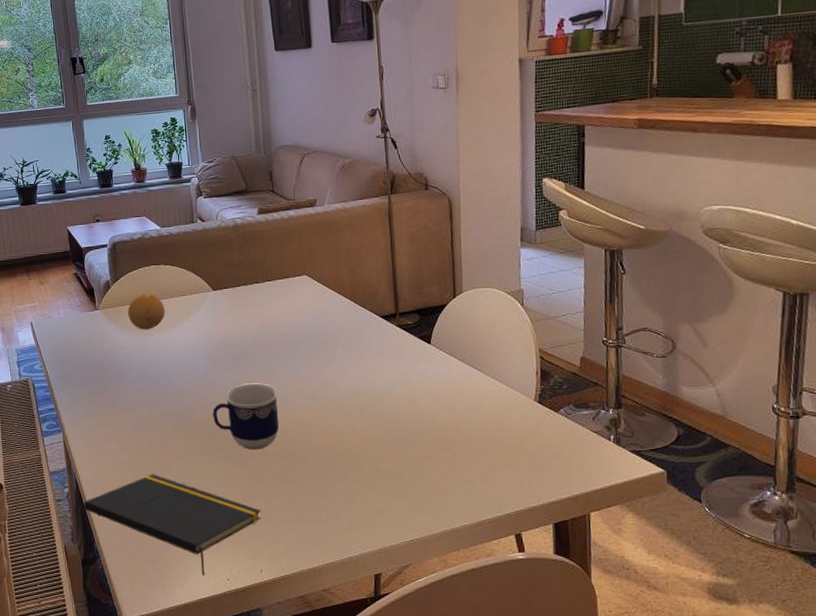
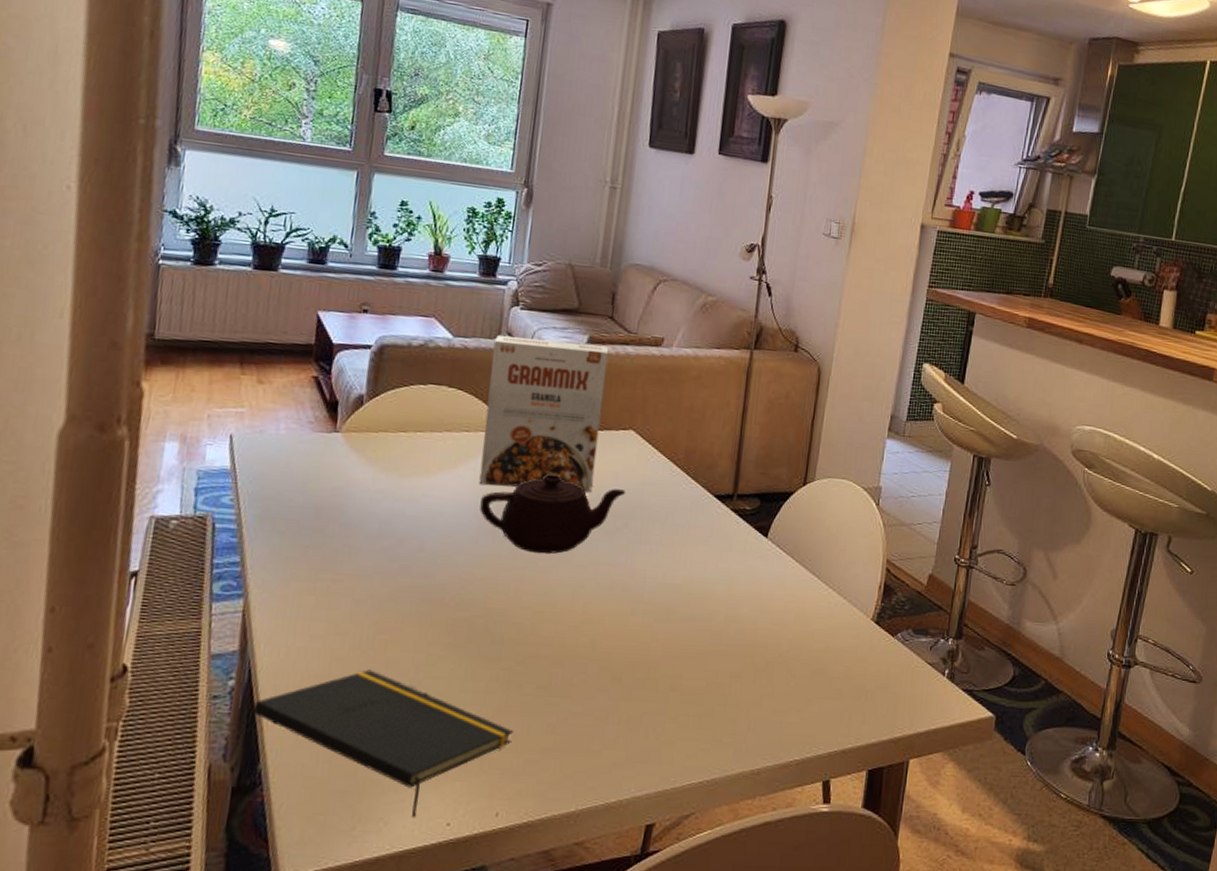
fruit: present [128,293,165,330] -> none [381,420,437,470]
cereal box: none [190,214,284,332] -> present [478,334,609,491]
teapot: none [204,317,310,379] -> present [480,473,626,555]
cup: present [213,383,279,451] -> none [472,559,568,650]

